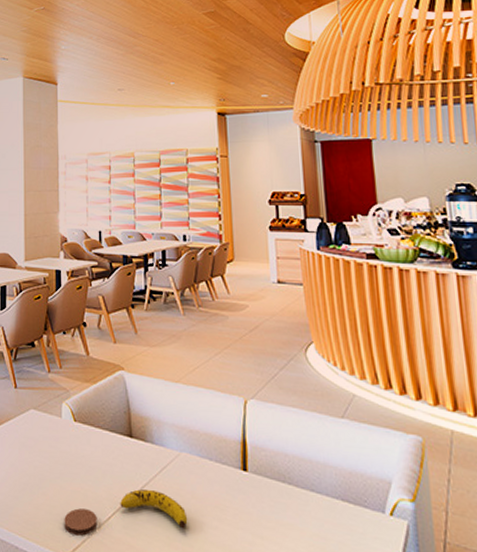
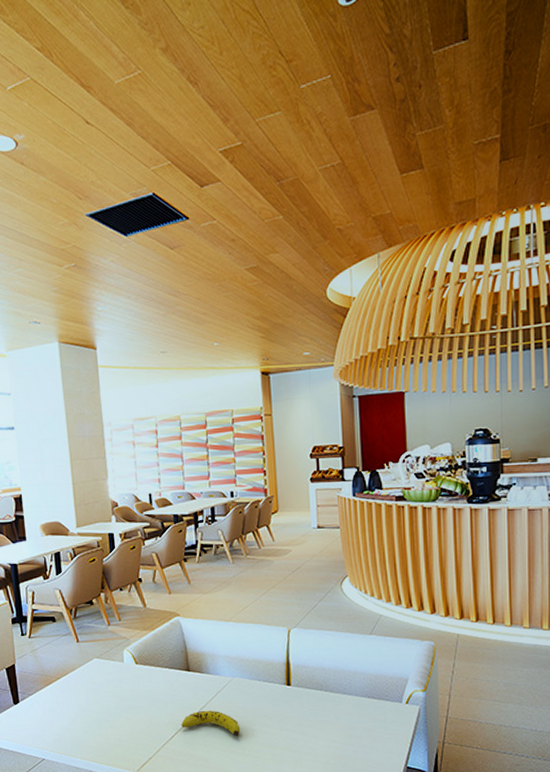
coaster: present [64,508,98,536] -> none [132,733,162,754]

